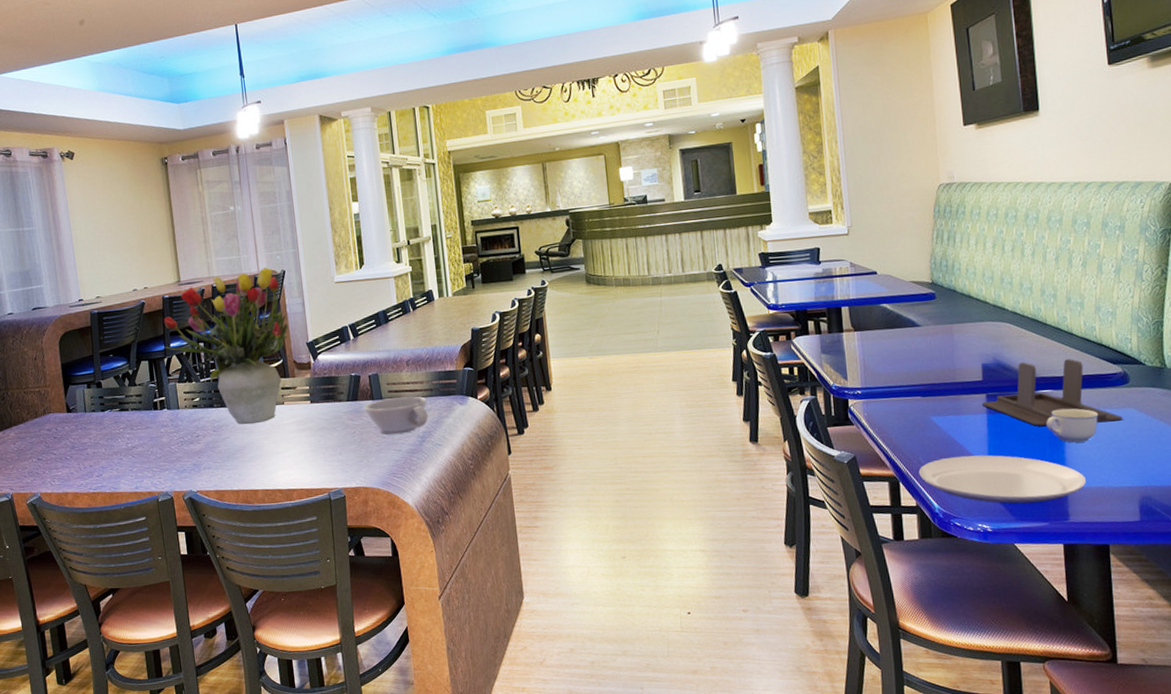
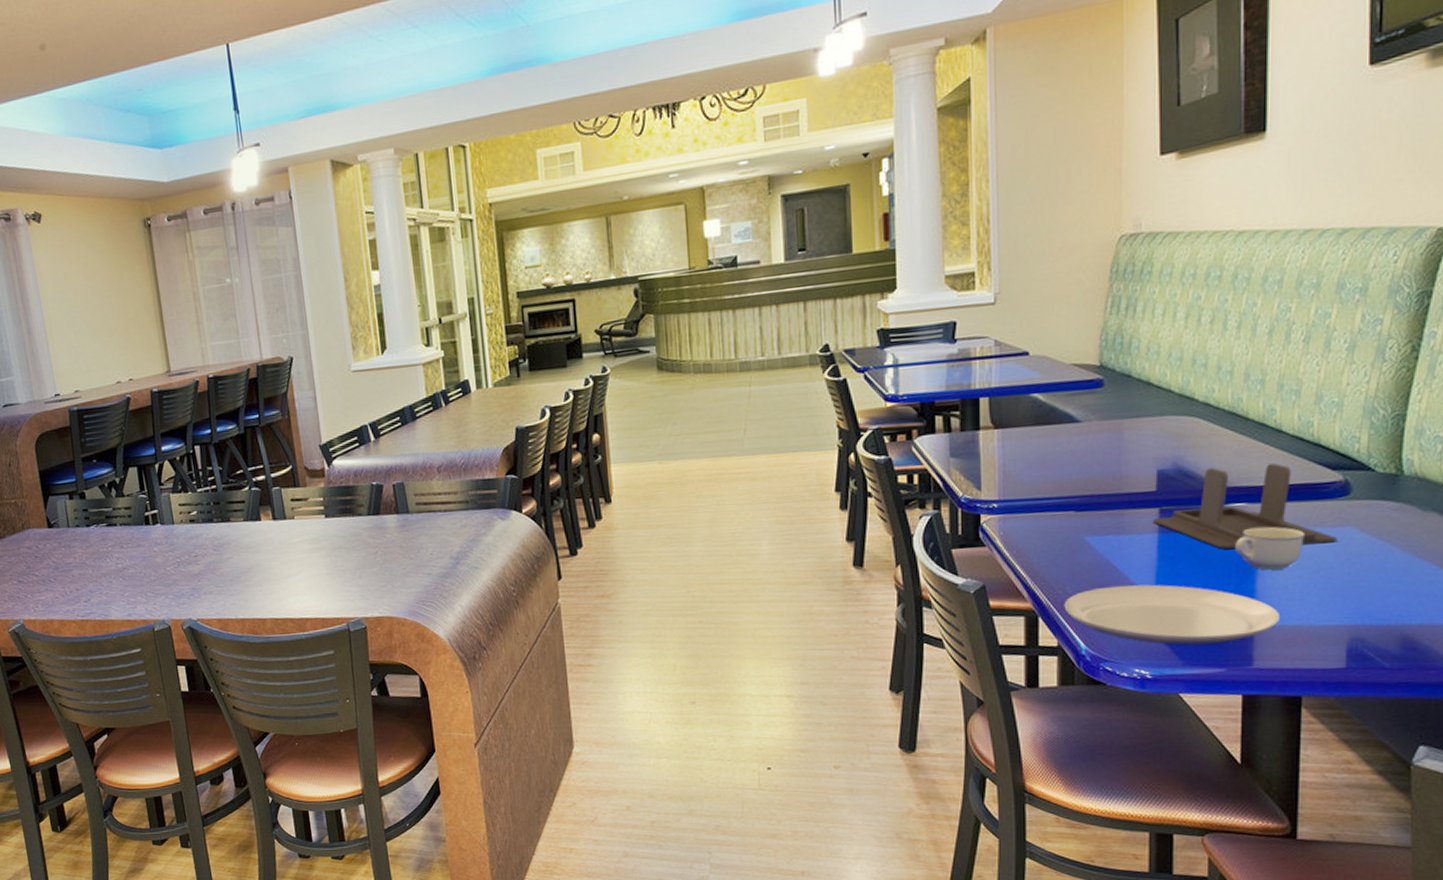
flower arrangement: present [163,267,288,425] -> none [152,353,297,543]
cup: present [364,396,429,435] -> none [387,509,464,556]

